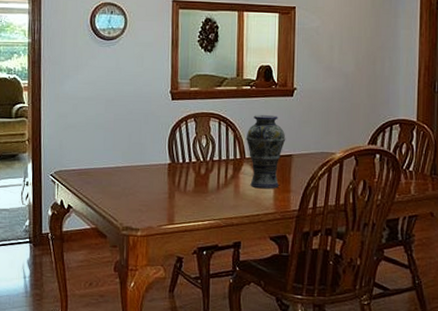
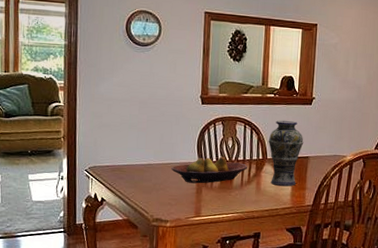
fruit bowl: none [141,157,225,188] -> present [171,156,248,184]

